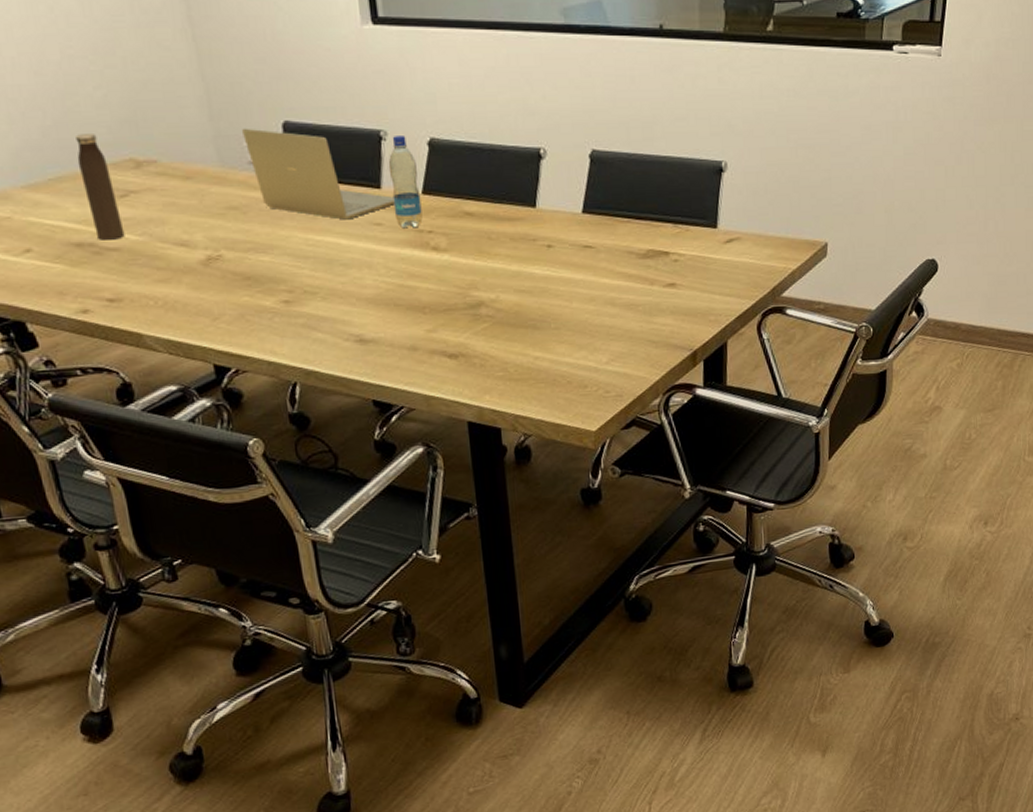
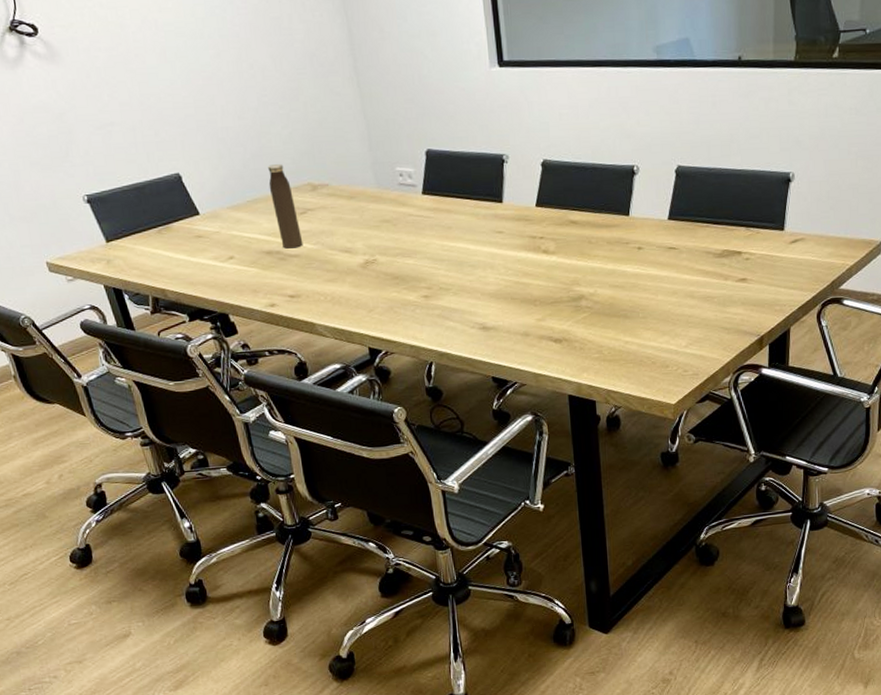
laptop: present [242,128,395,220] -> none [394,156,513,229]
bottle: present [388,136,423,229] -> none [509,158,536,236]

